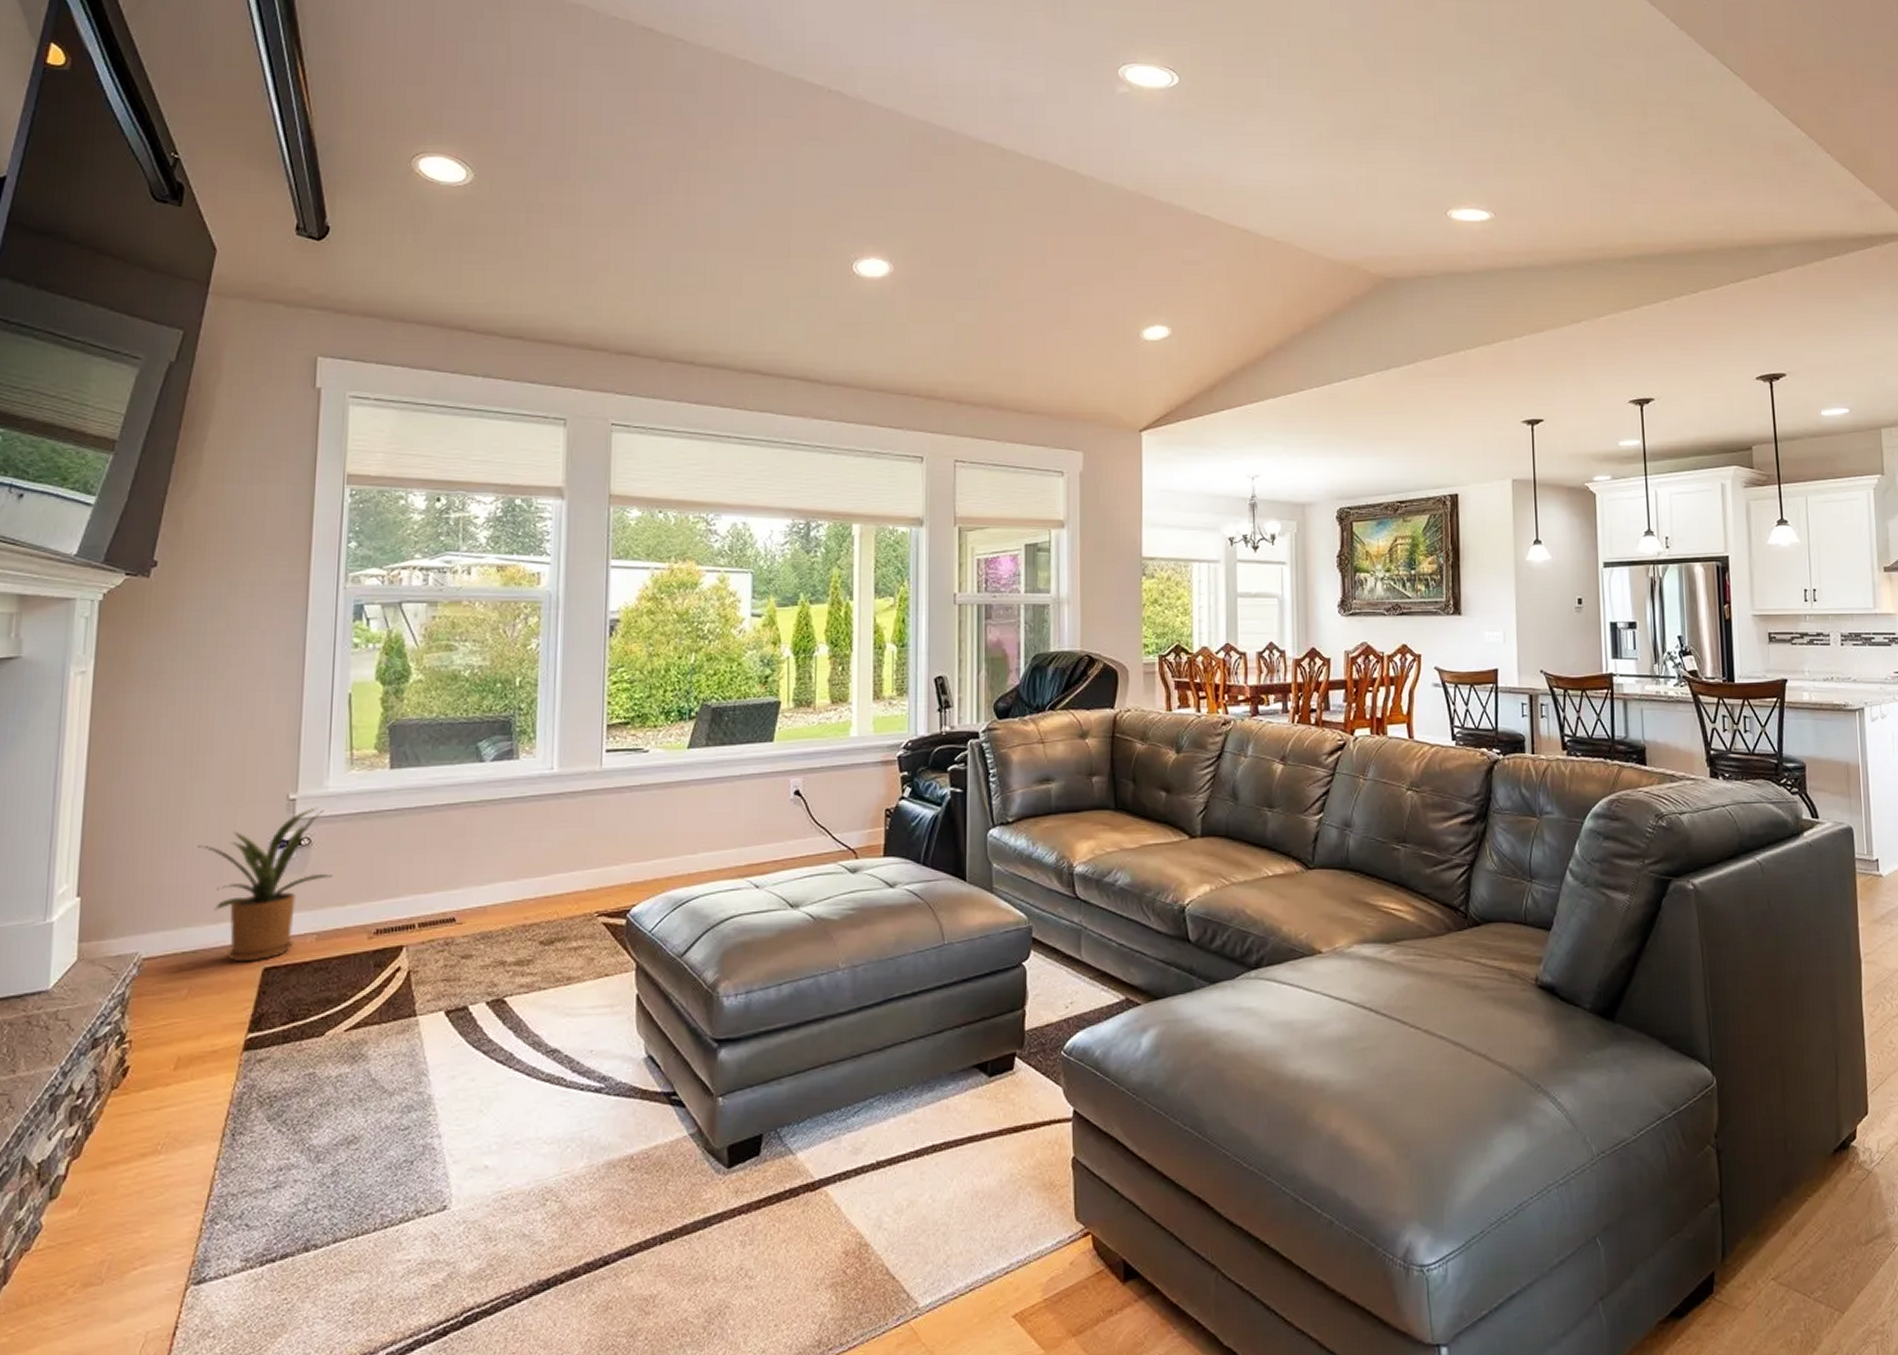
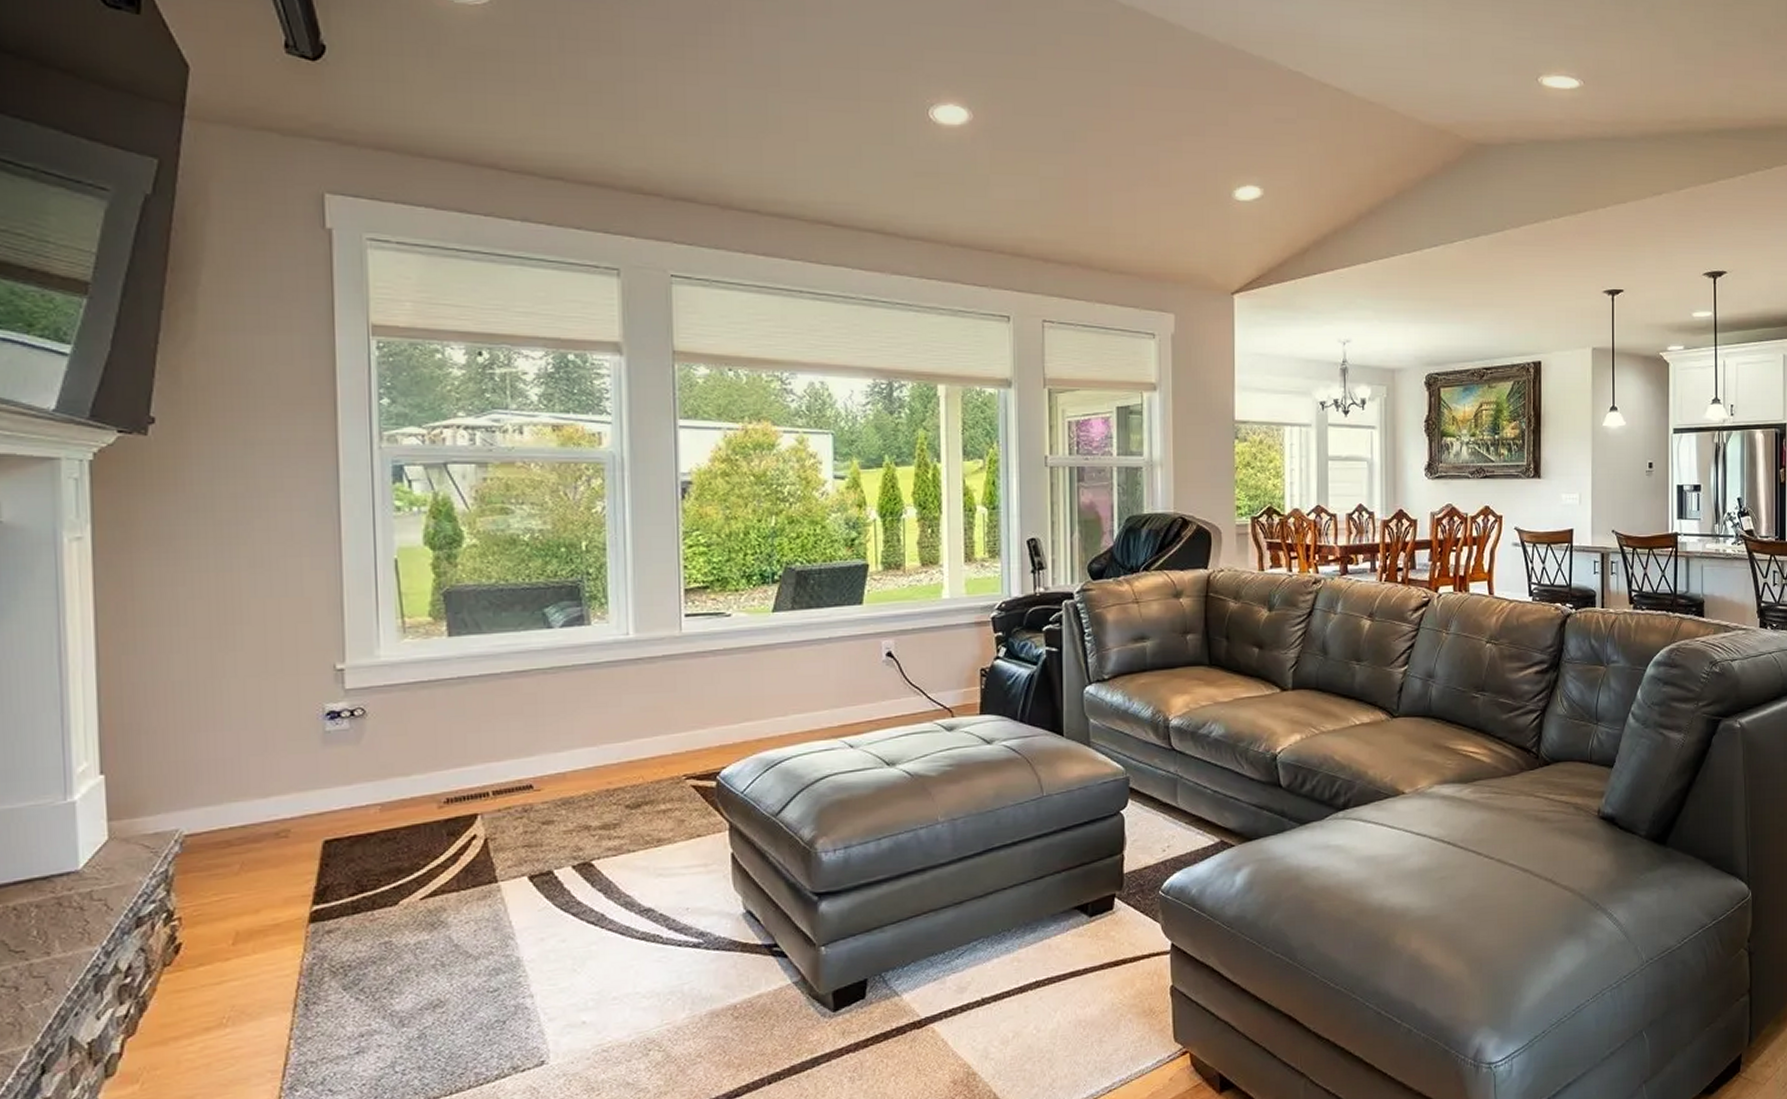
house plant: present [197,807,333,963] -> none [236,676,393,836]

